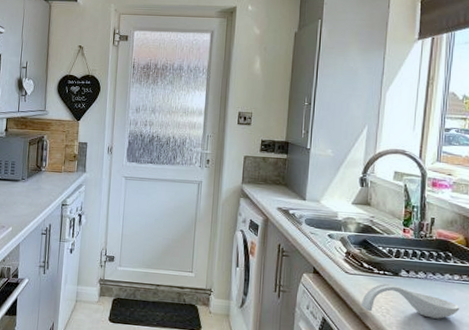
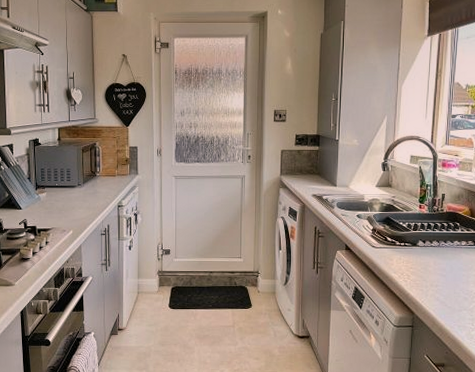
spoon rest: present [362,283,460,319] -> none [387,253,467,279]

